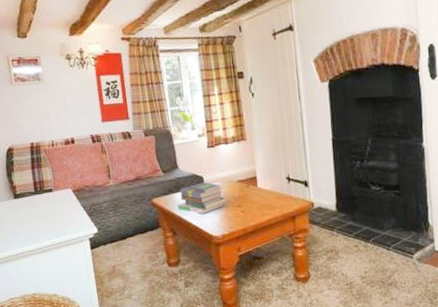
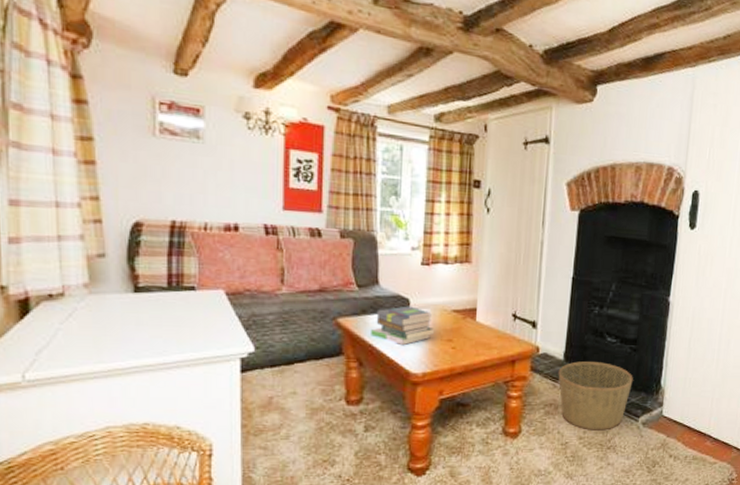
basket: none [333,209,402,270] -> present [558,361,633,431]

